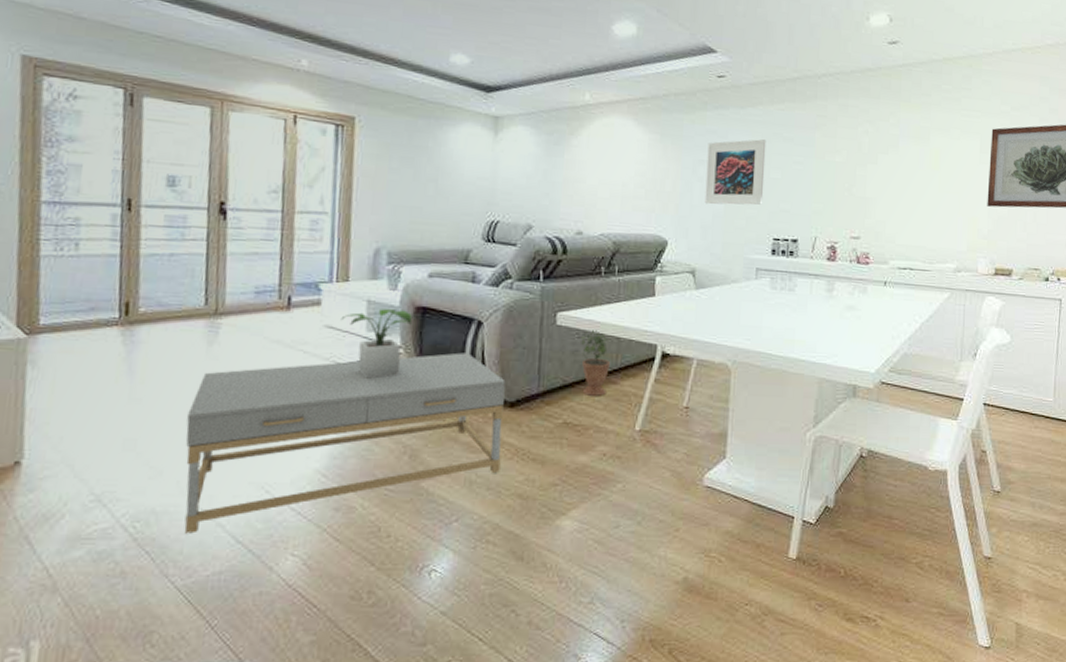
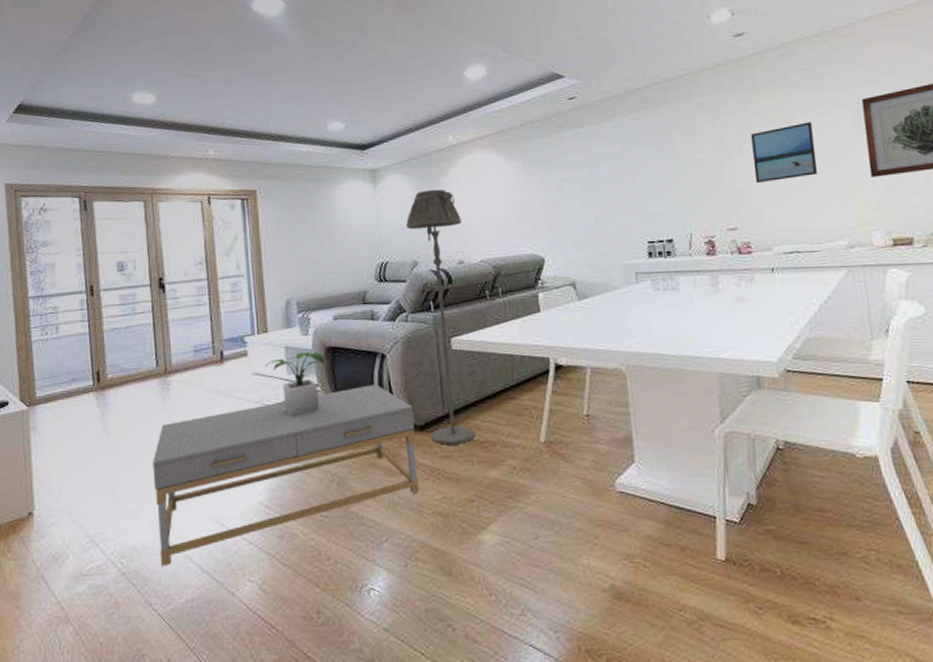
floor lamp: none [521,148,586,425] -> present [406,189,476,445]
potted plant: present [581,330,610,396] -> none [476,350,507,413]
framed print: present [704,139,767,206] -> none [569,149,632,219]
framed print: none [884,142,945,197] -> present [751,122,818,184]

